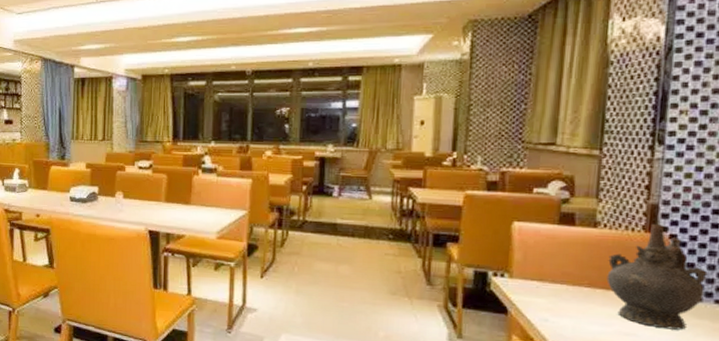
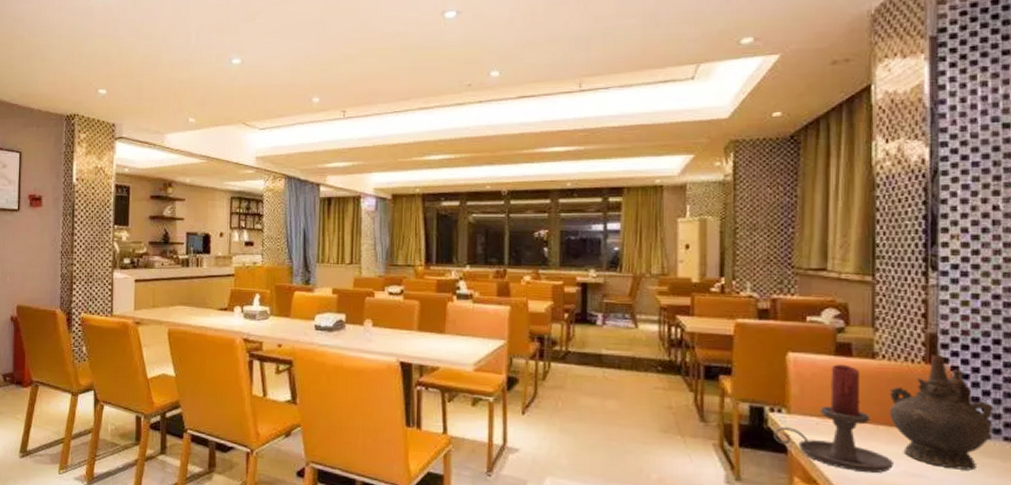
candle holder: none [495,232,607,333] -> present [774,364,893,474]

